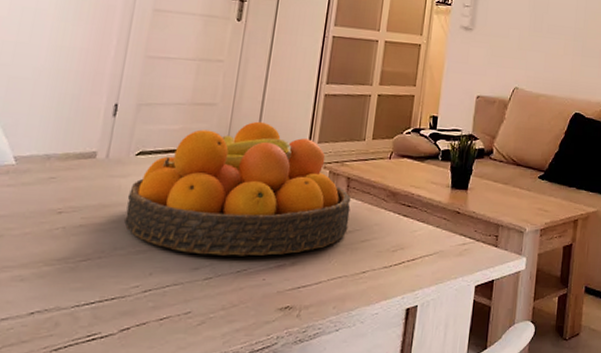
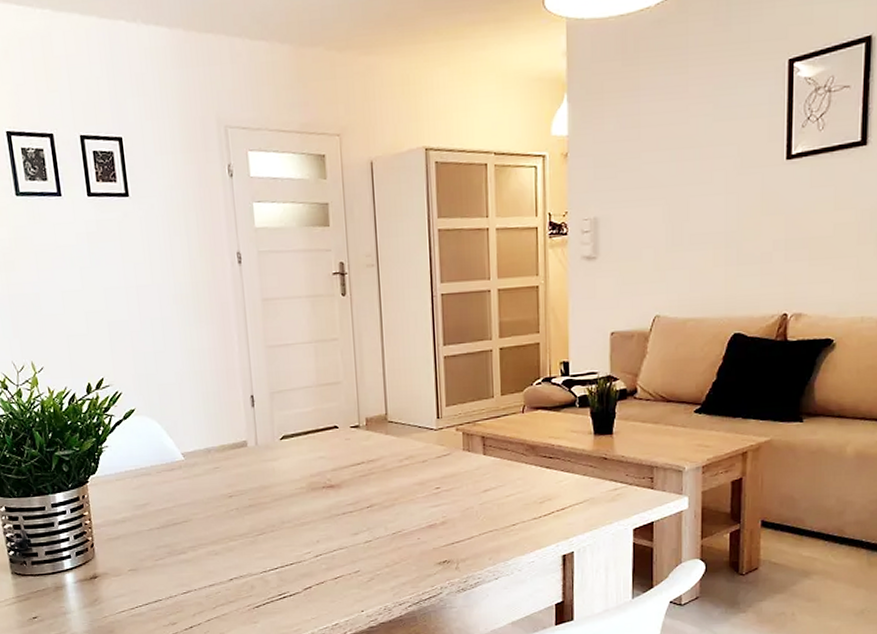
fruit bowl: present [124,121,352,256] -> none [282,393,491,522]

